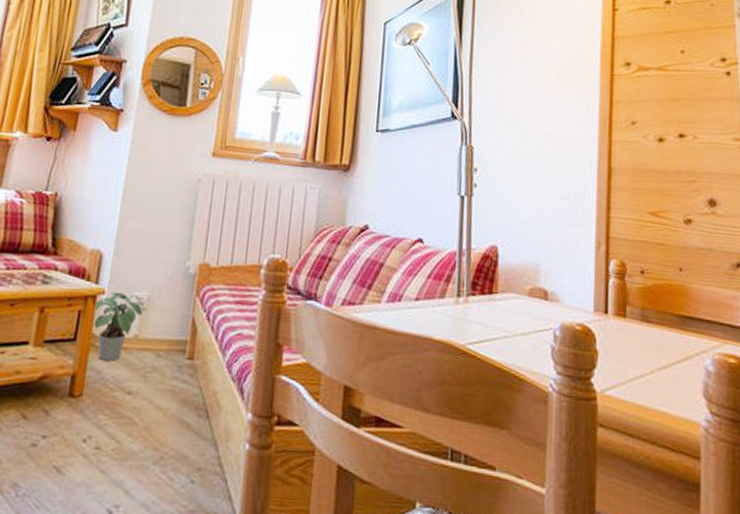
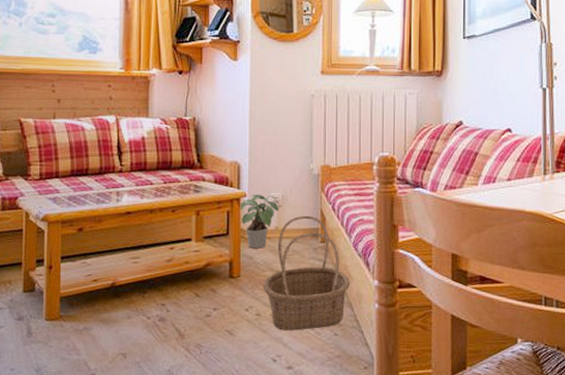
basket: none [108,323,219,474] -> present [263,215,351,331]

